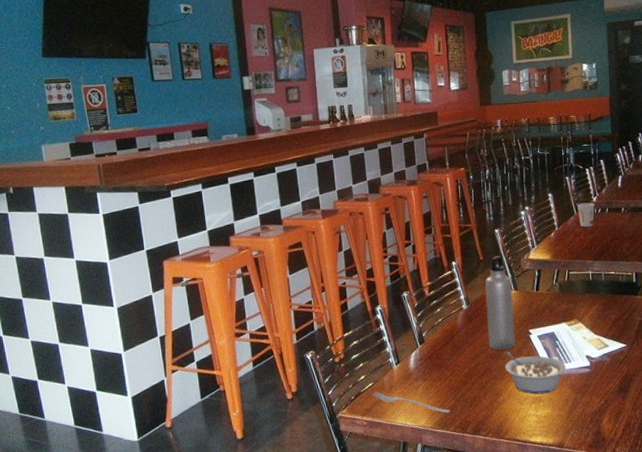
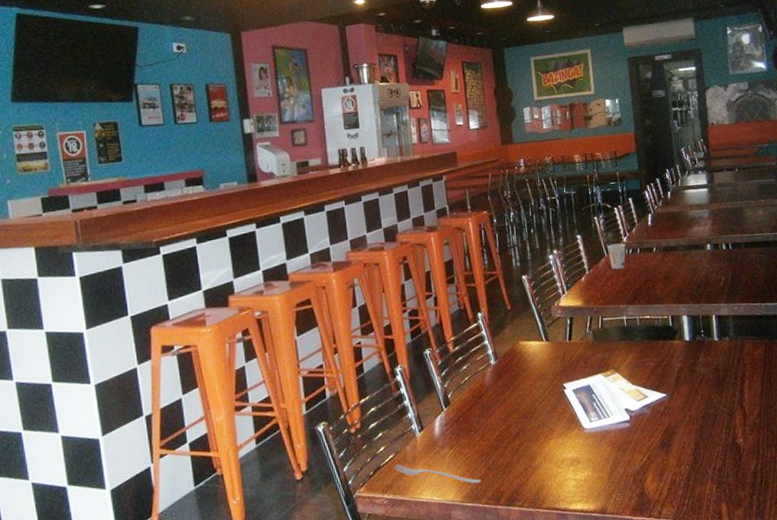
water bottle: present [485,255,516,351] -> none [514,304,549,409]
legume: present [503,351,567,395] -> none [536,409,605,456]

